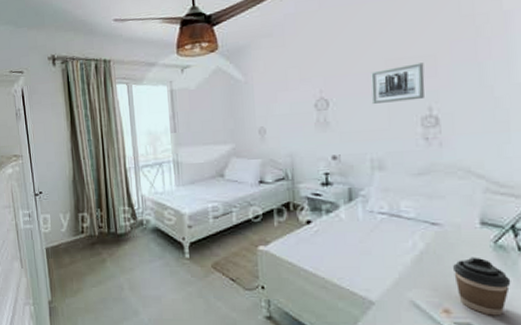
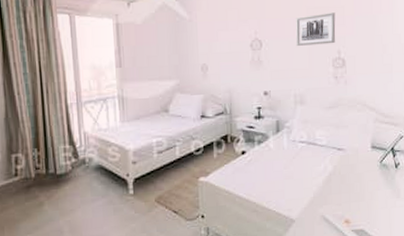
coffee cup: present [453,257,511,316] -> none [352,175,390,222]

